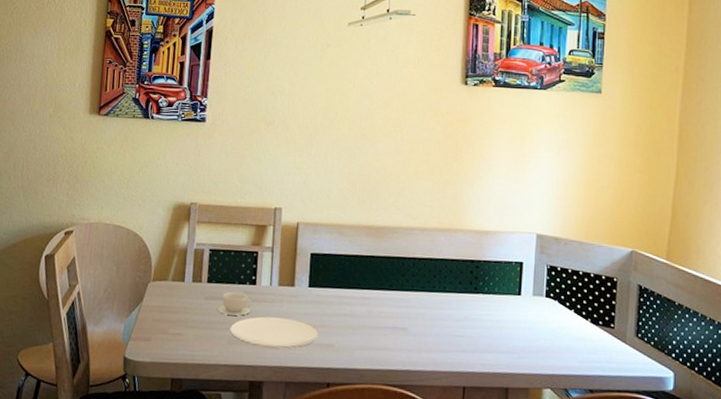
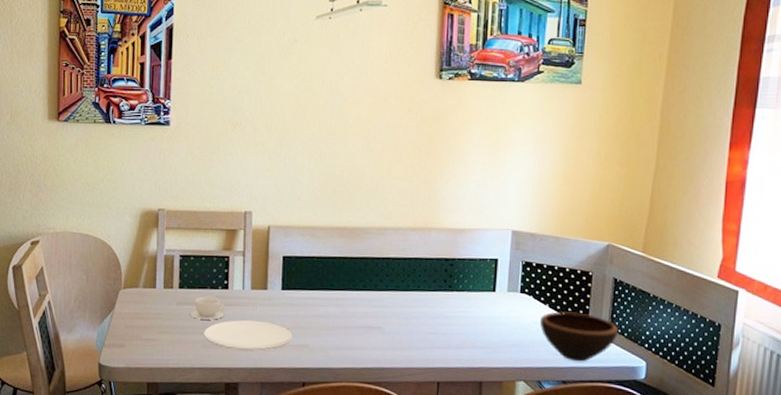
bowl: none [566,317,645,370] -> present [540,311,619,362]

